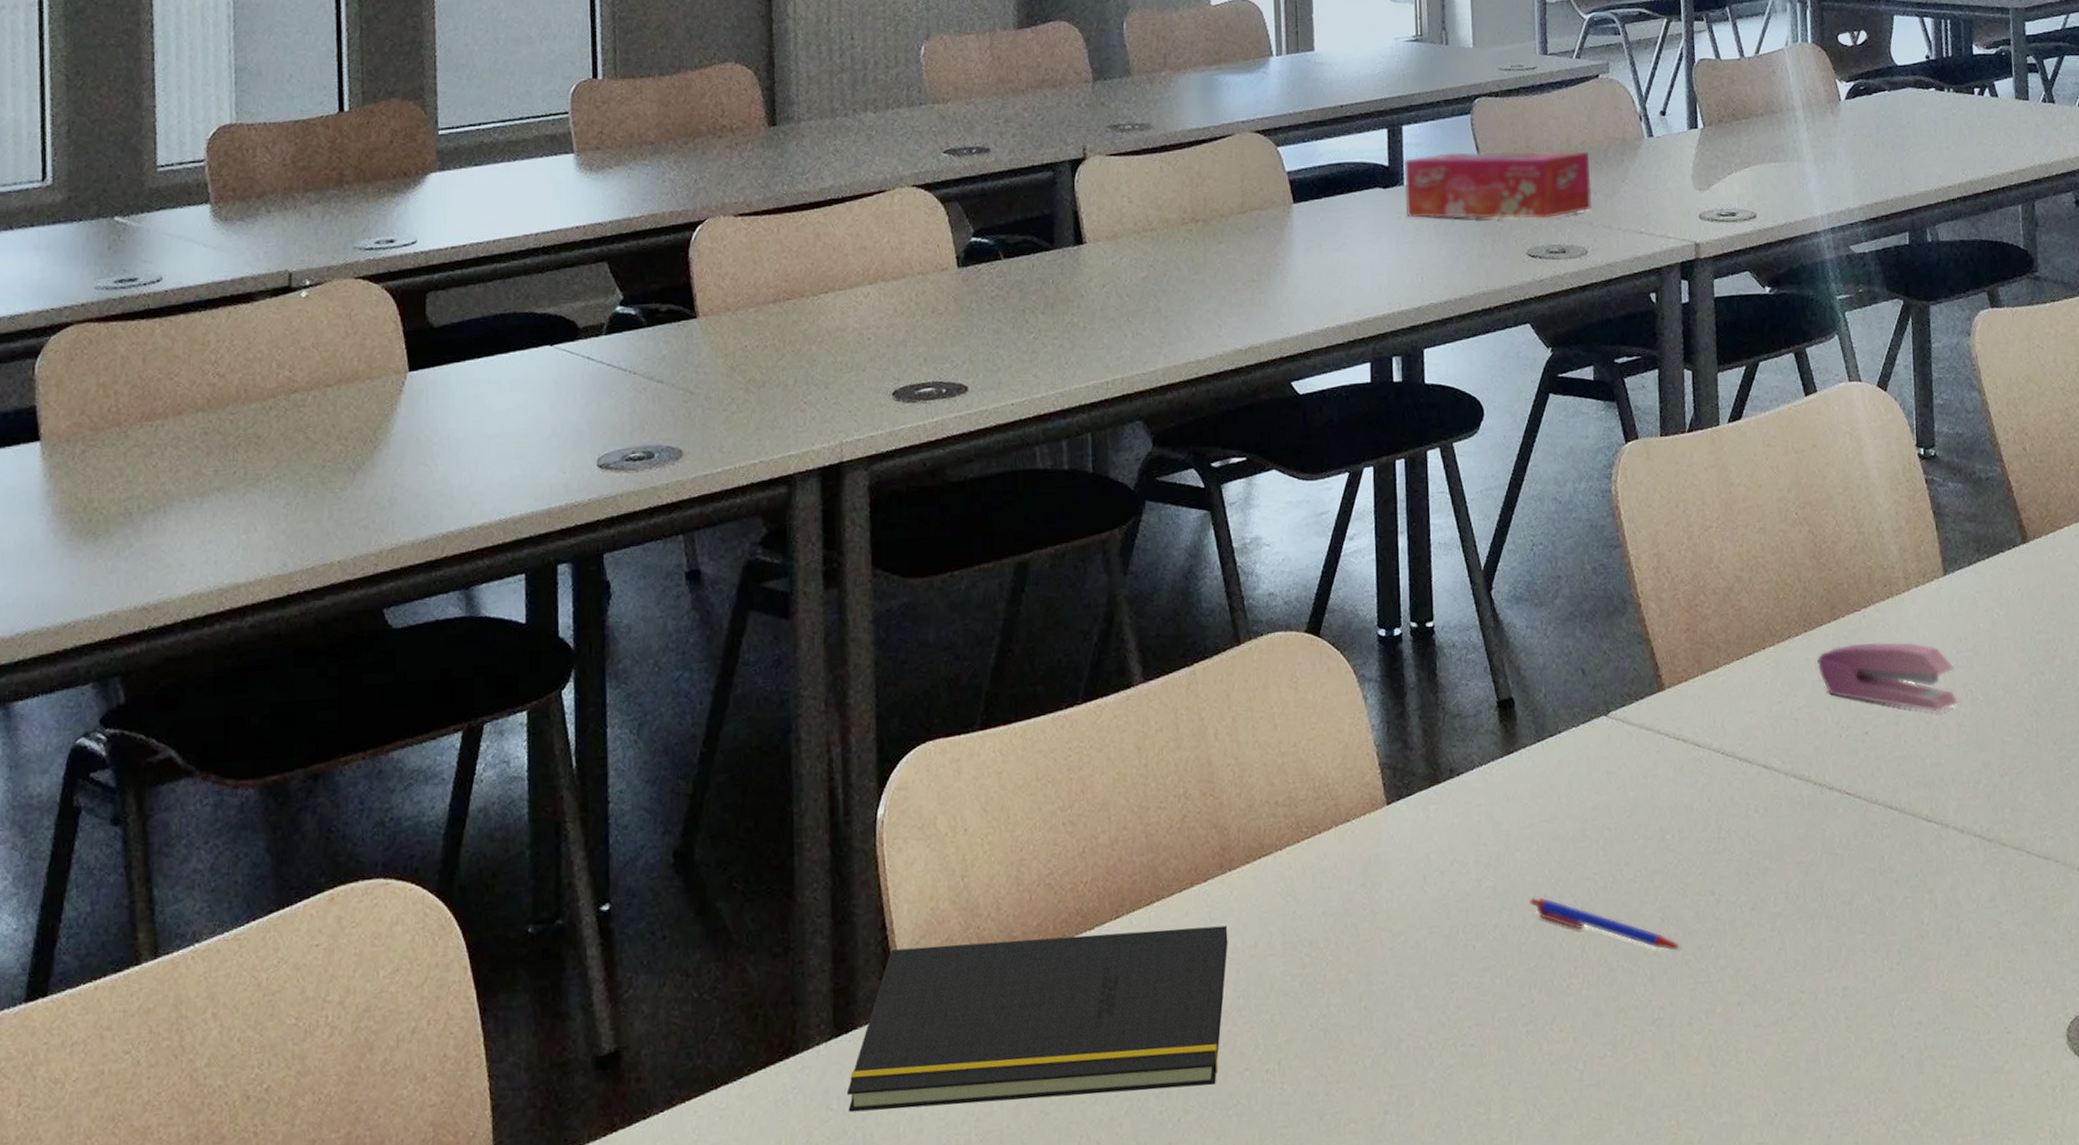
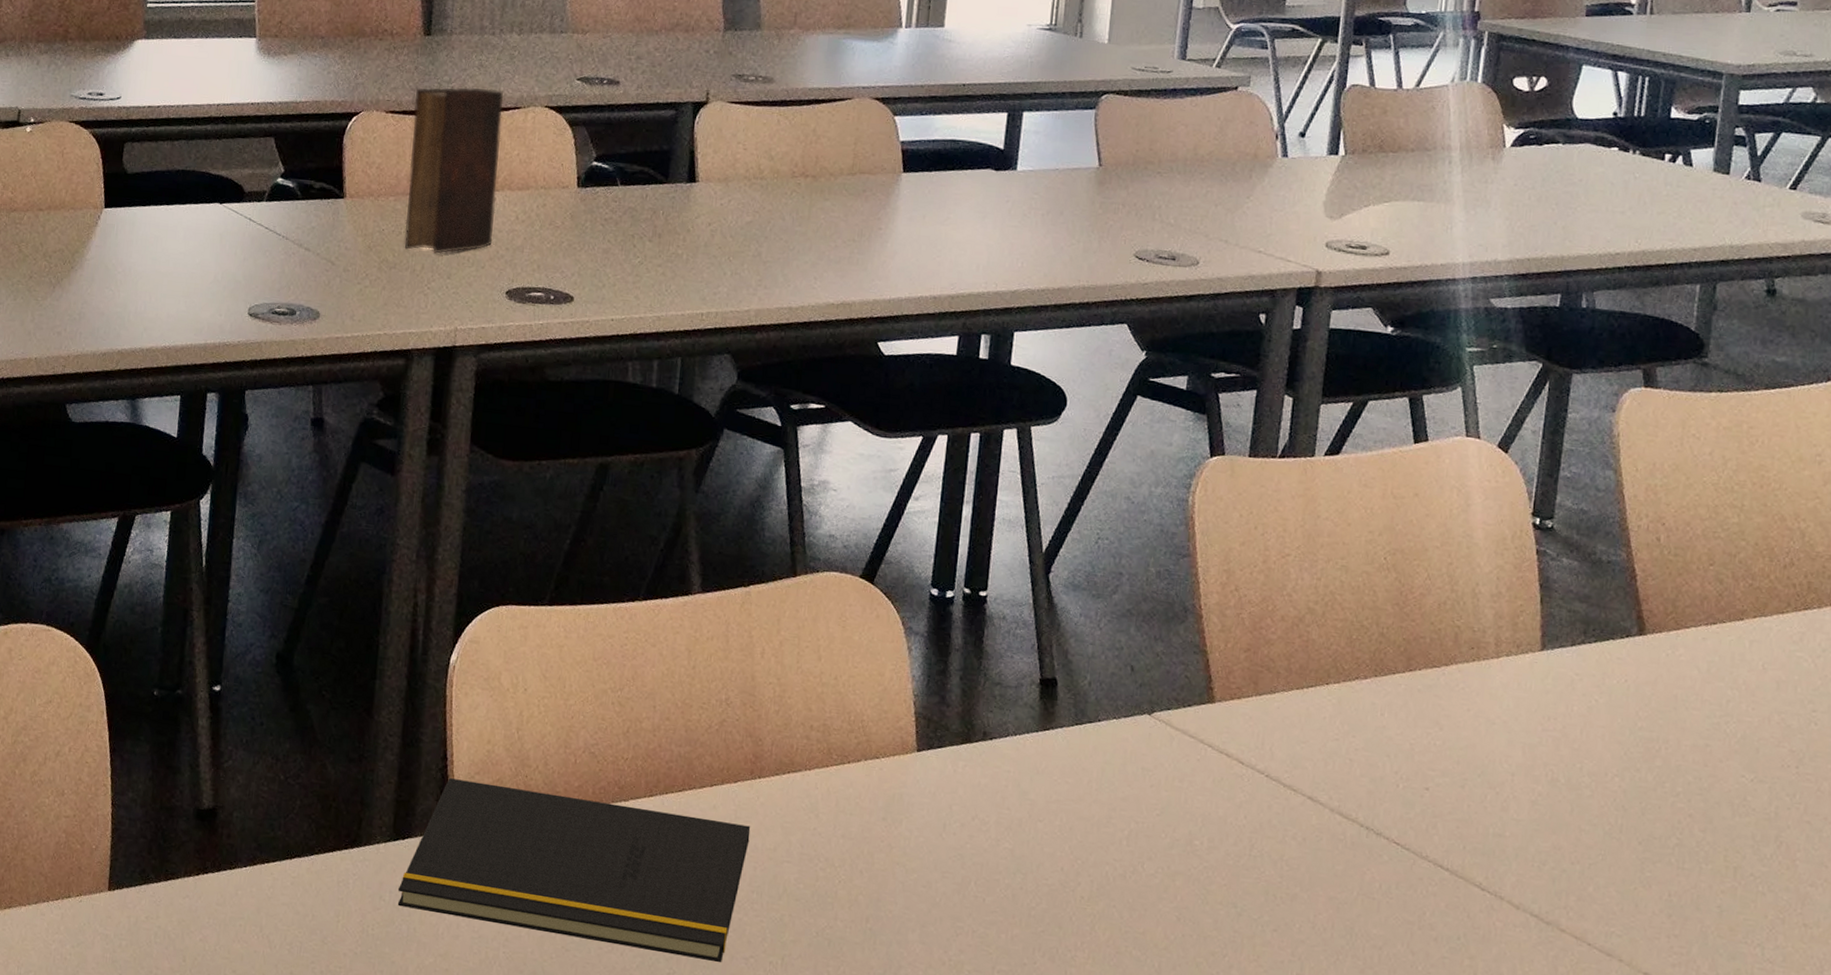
bible: none [766,174,871,364] -> present [404,87,503,254]
tissue box: present [1404,151,1592,219] -> none [1016,144,1215,224]
pen: present [1529,896,1683,951] -> none [1045,867,1195,951]
stapler: present [1817,642,1958,713] -> none [1383,697,1537,786]

